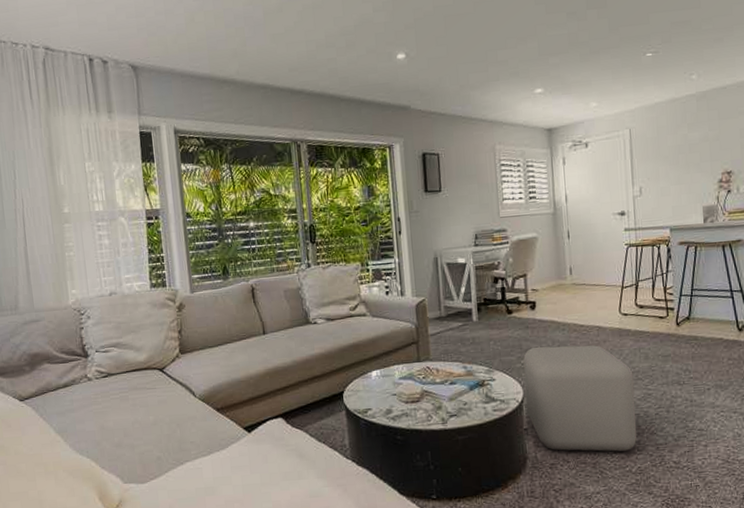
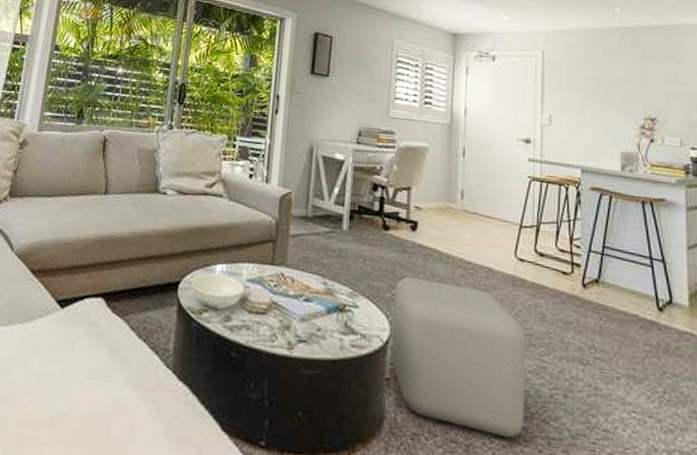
bowl: none [352,378,399,407] -> present [190,273,245,309]

